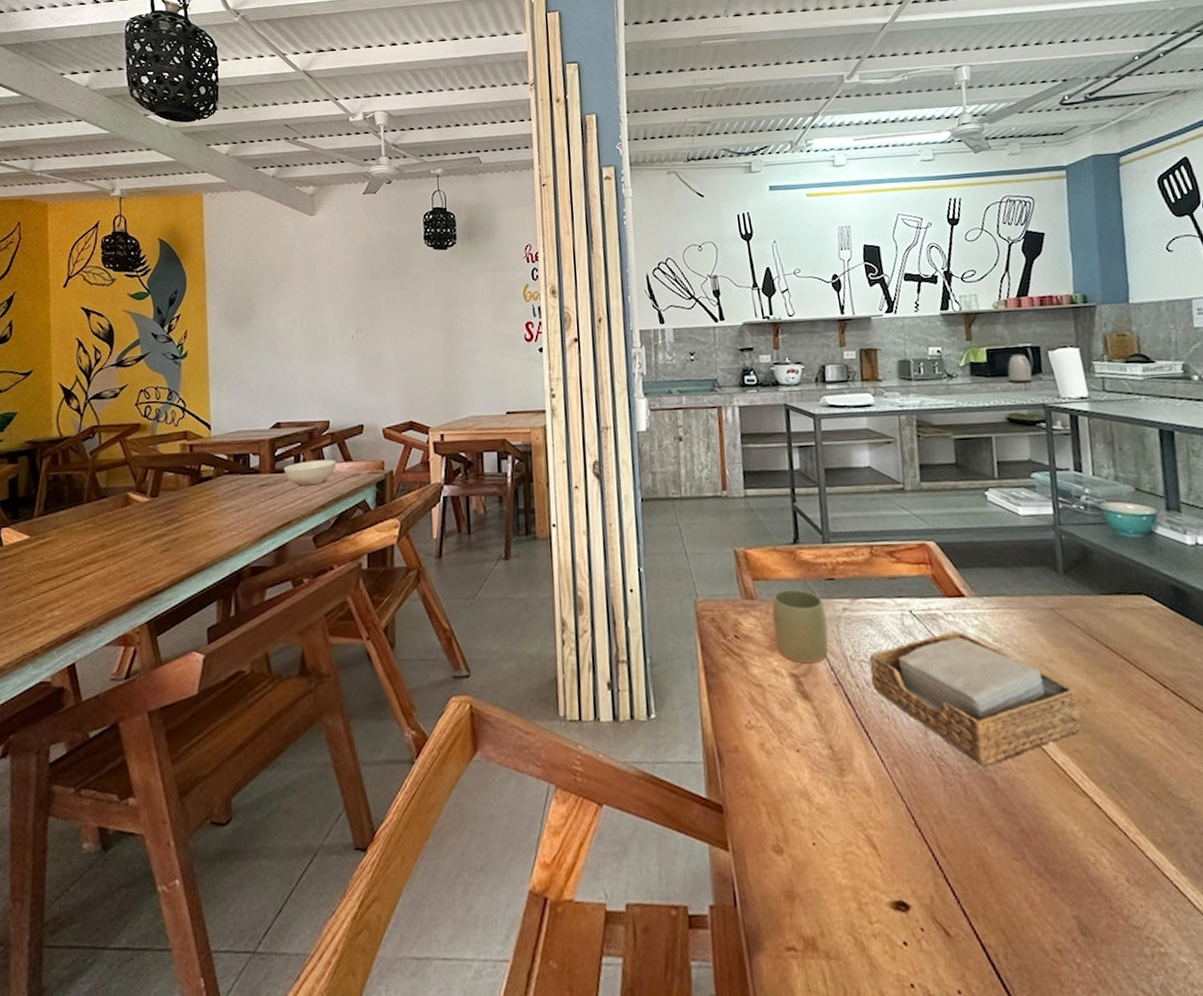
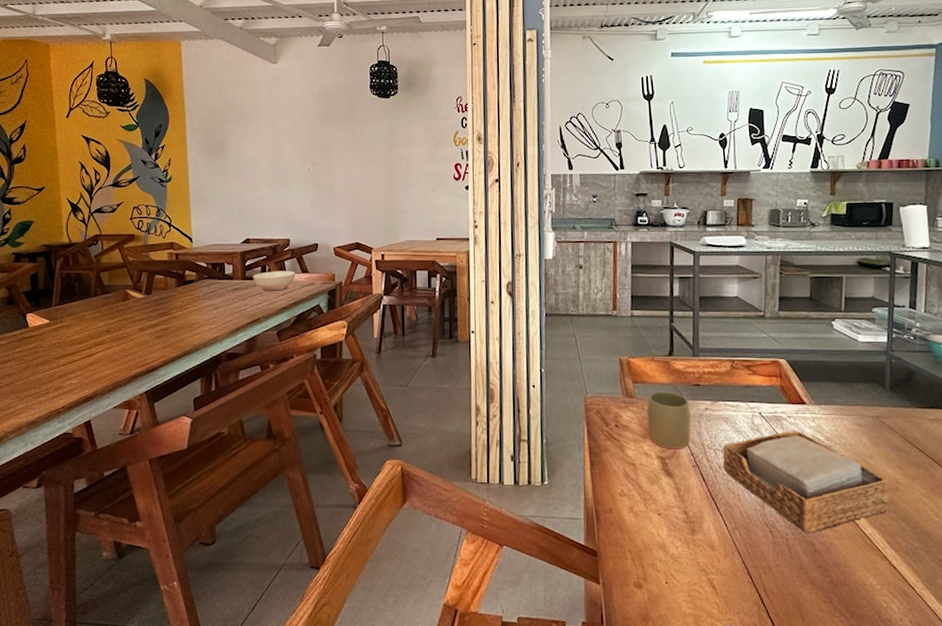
kettle: present [1005,353,1033,384] -> none [861,207,883,233]

